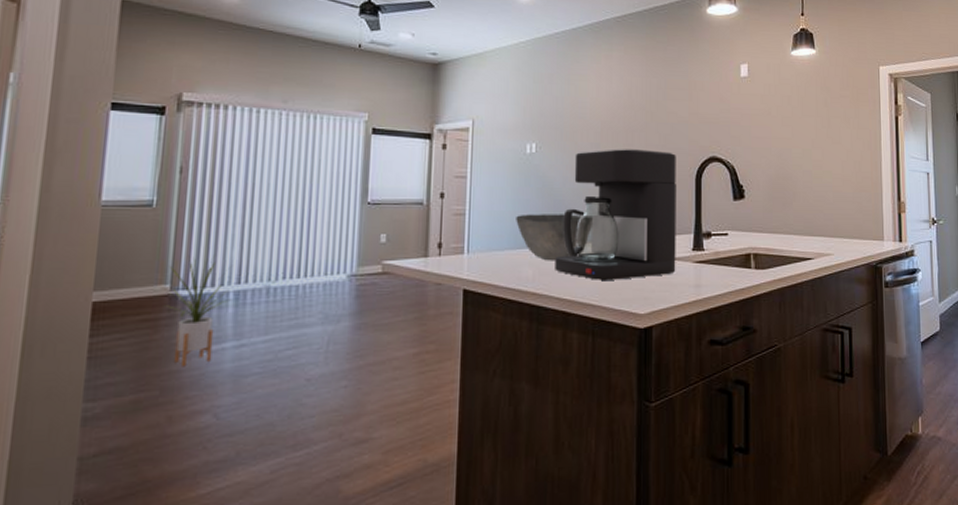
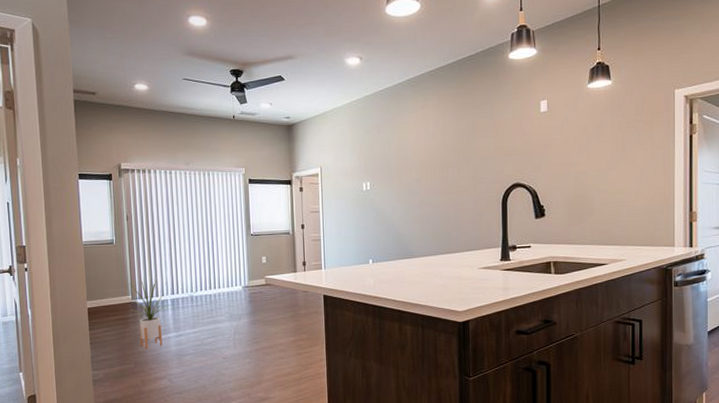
bowl: present [516,214,582,261] -> none [358,236,409,273]
coffee maker: present [555,149,676,282] -> none [390,181,487,287]

